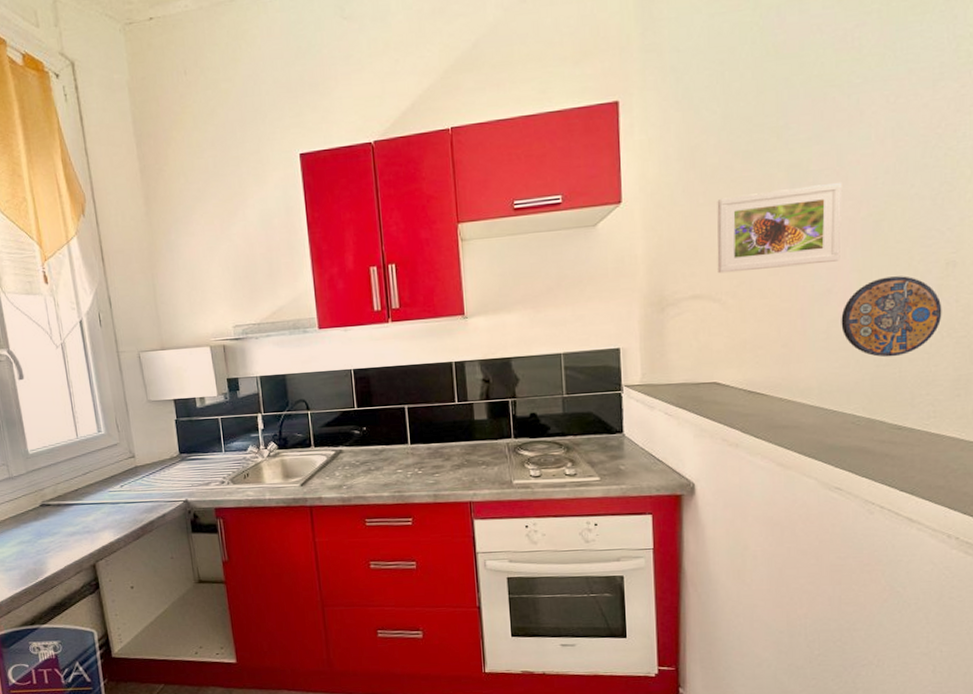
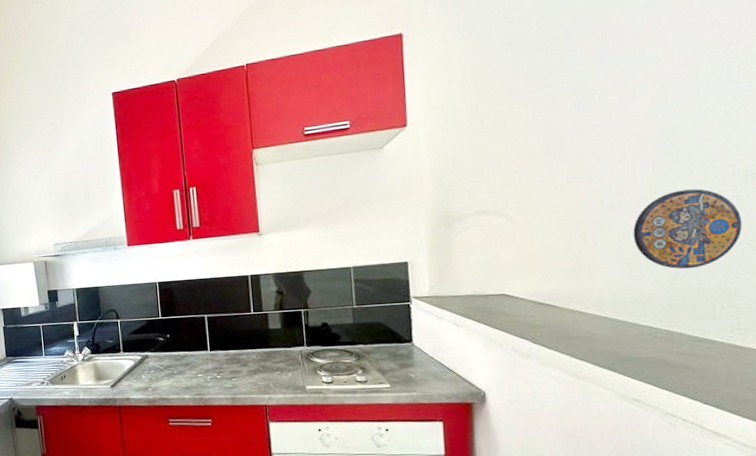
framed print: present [717,182,843,274] -> none [501,99,631,190]

